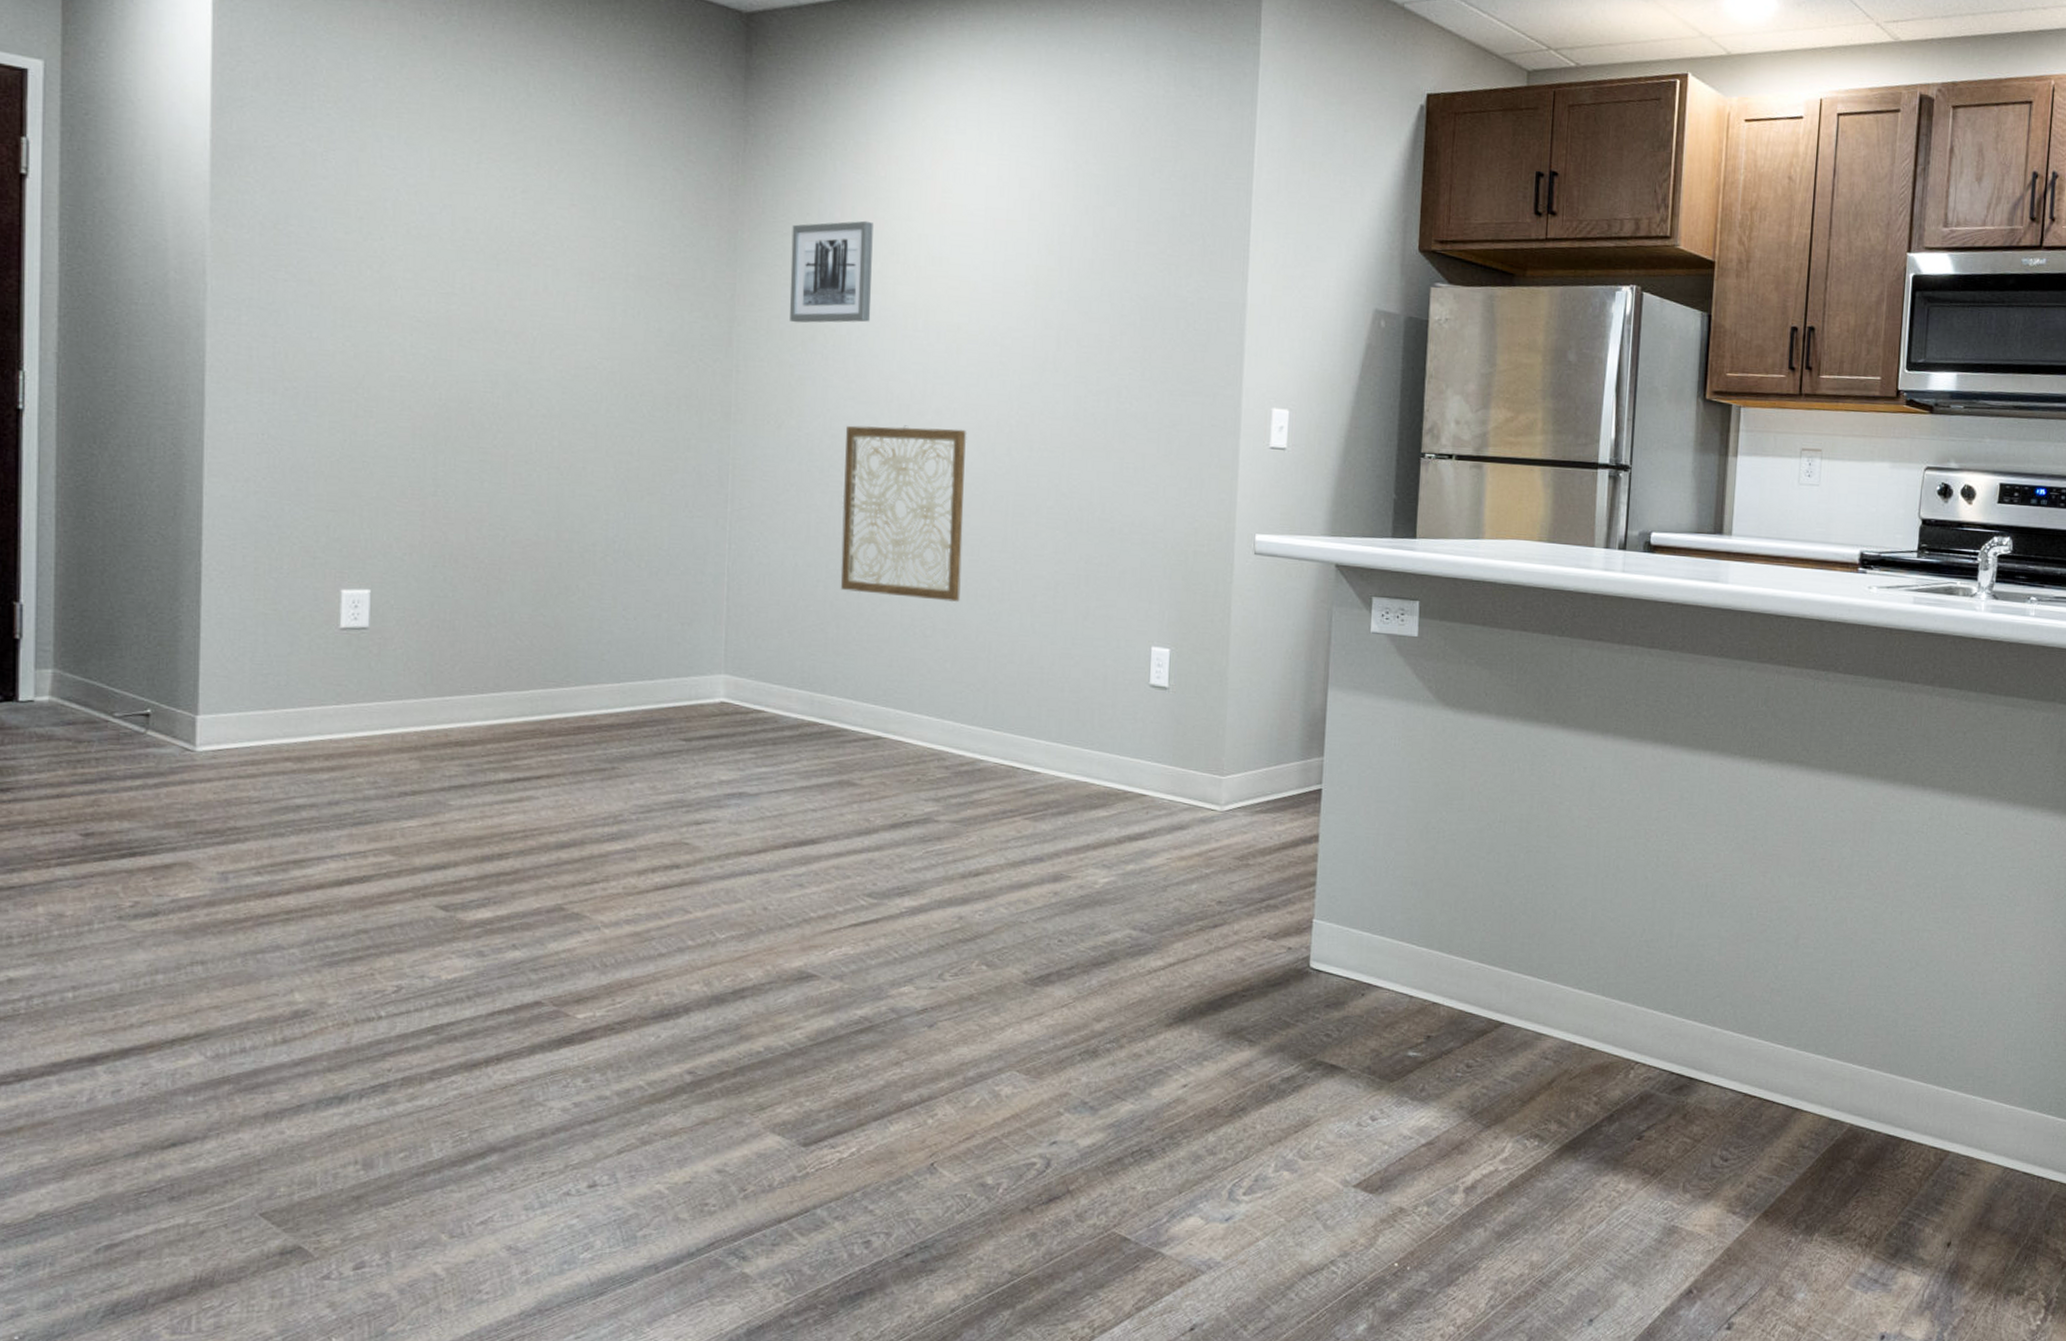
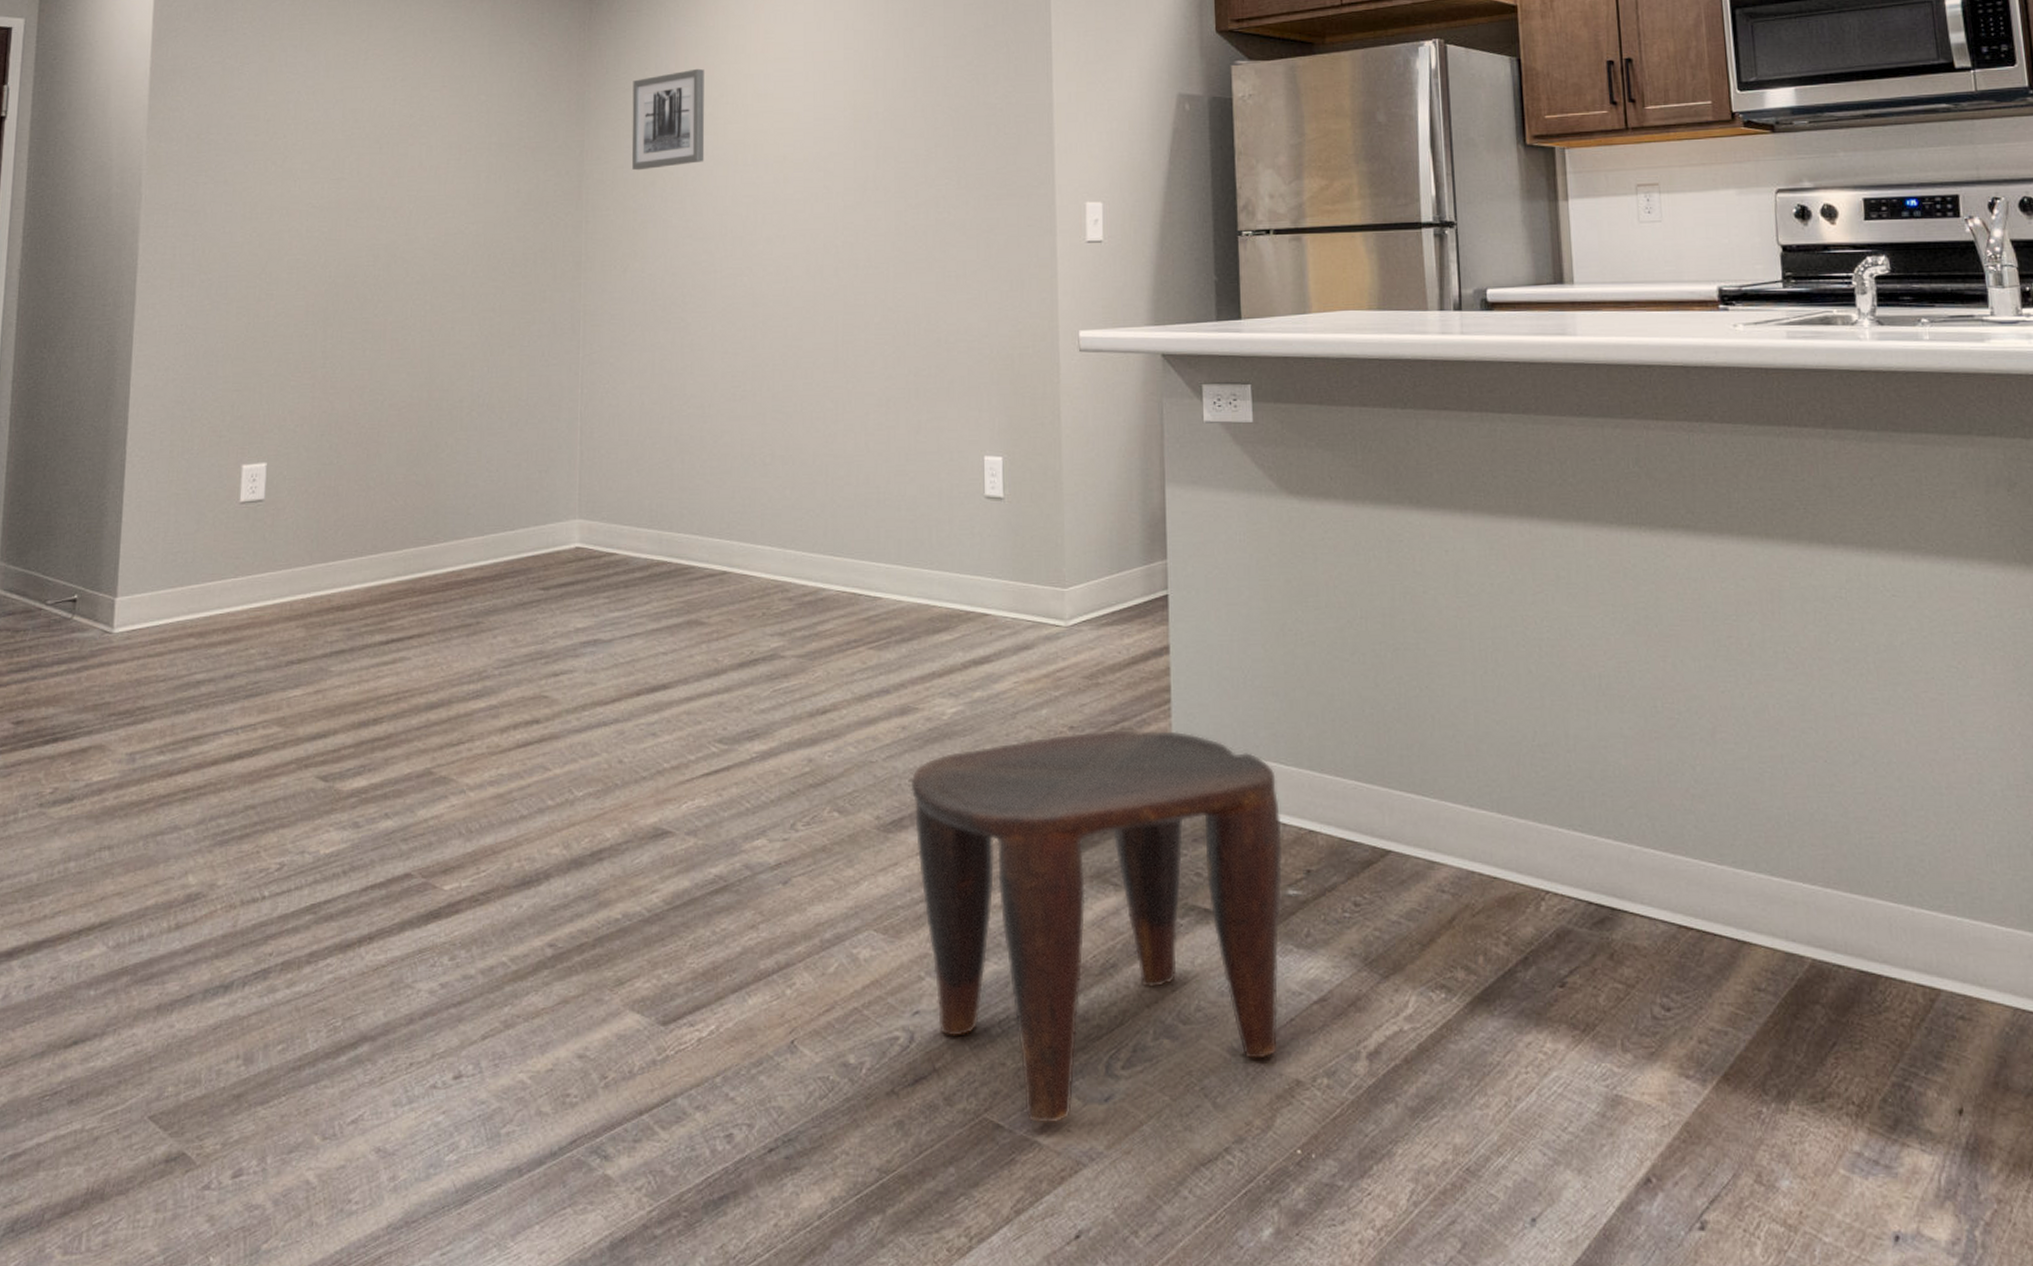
wall art: present [840,425,967,602] -> none [683,255,797,427]
stool: none [1059,906,1409,1238] -> present [911,730,1283,1124]

